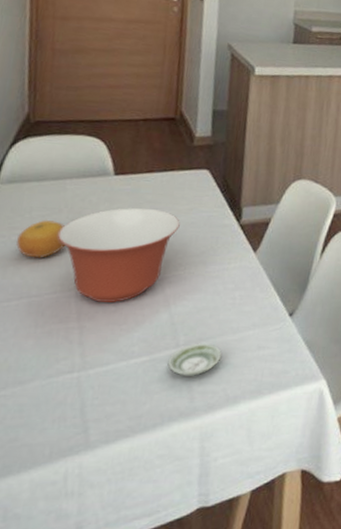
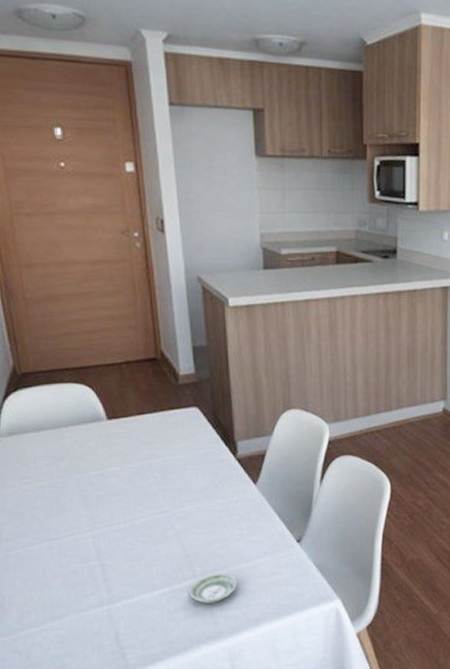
fruit: present [16,219,66,258] -> none [28,467,74,504]
mixing bowl: present [58,207,180,302] -> none [65,449,178,541]

